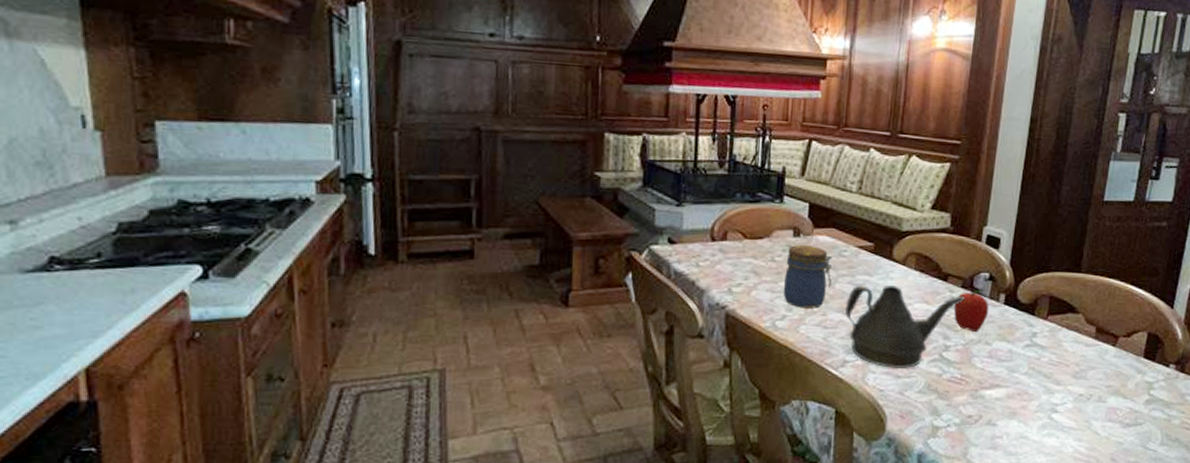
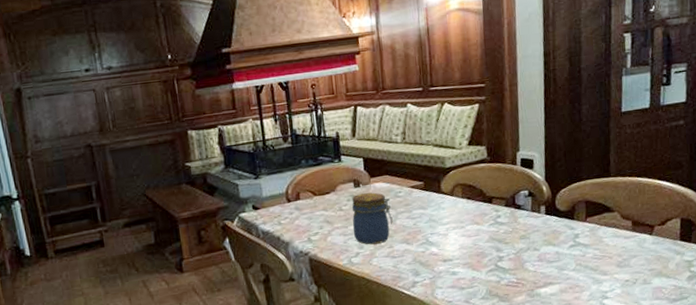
teapot: present [844,285,965,368] -> none [407,213,510,283]
fruit: present [953,289,989,333] -> none [501,205,533,242]

